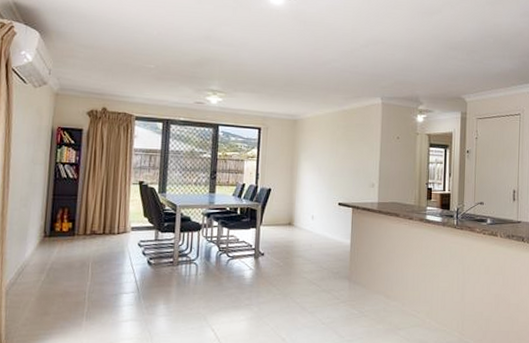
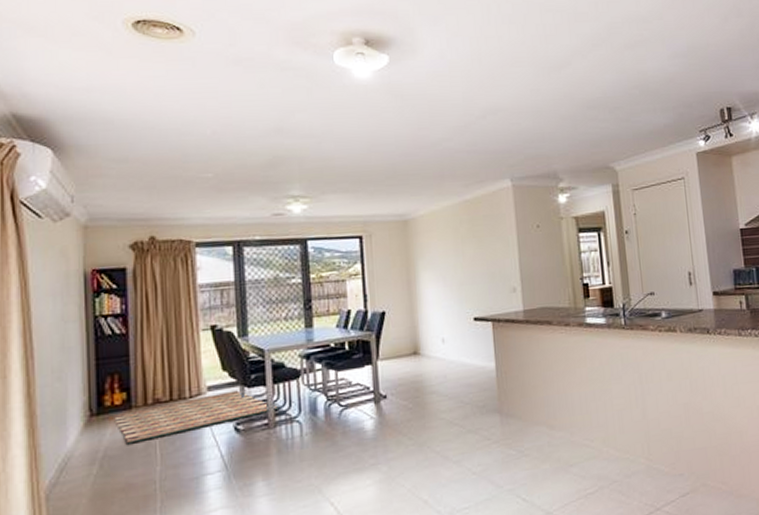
rug: none [61,233,182,262] -> present [114,390,278,444]

